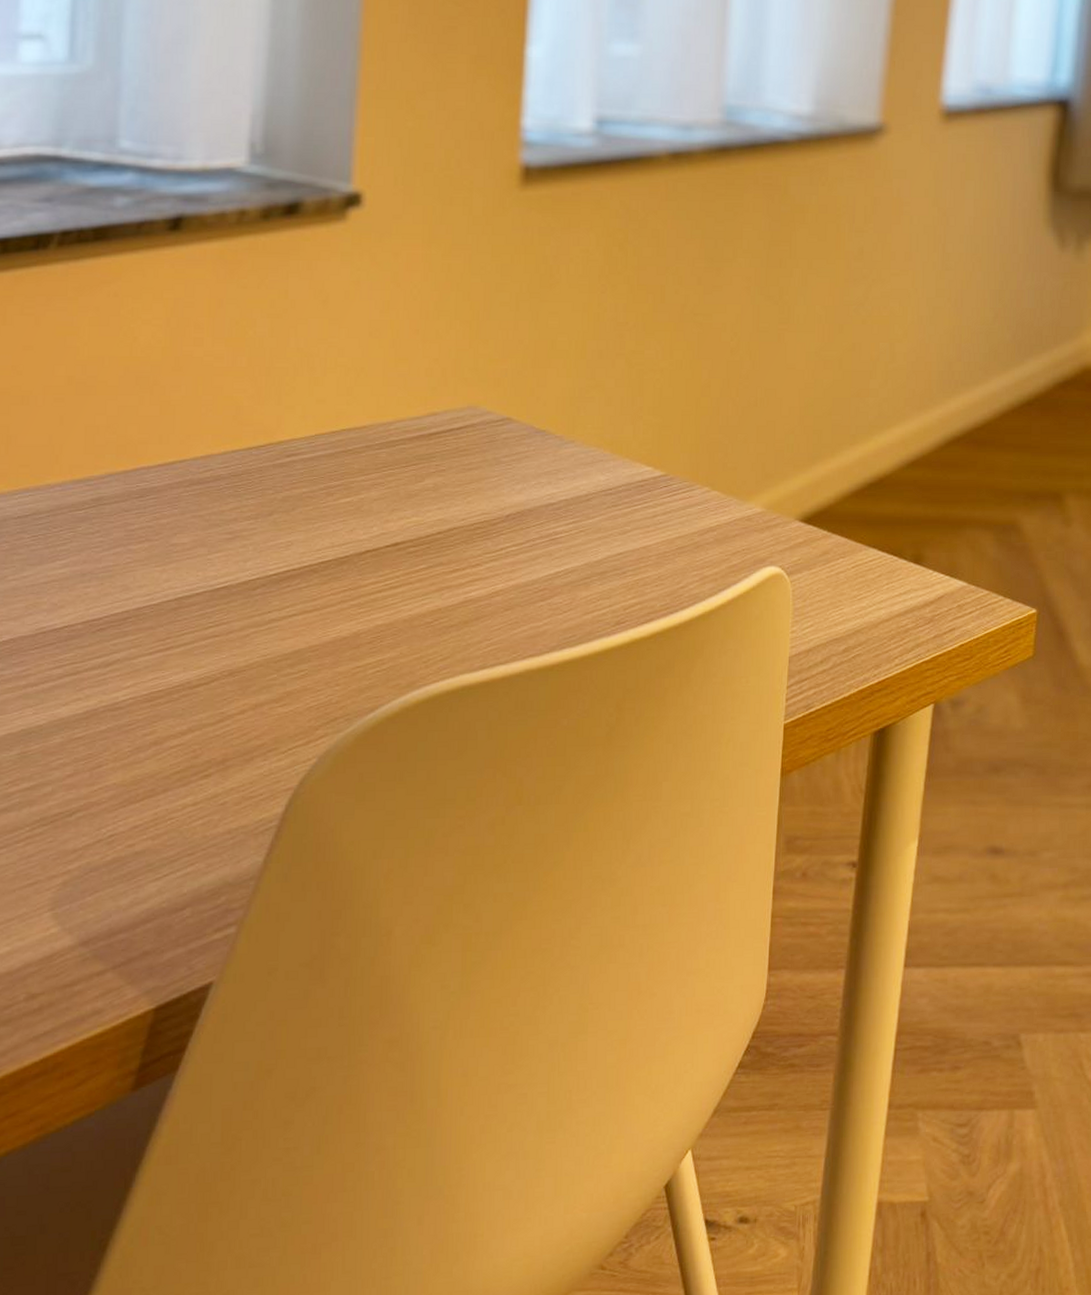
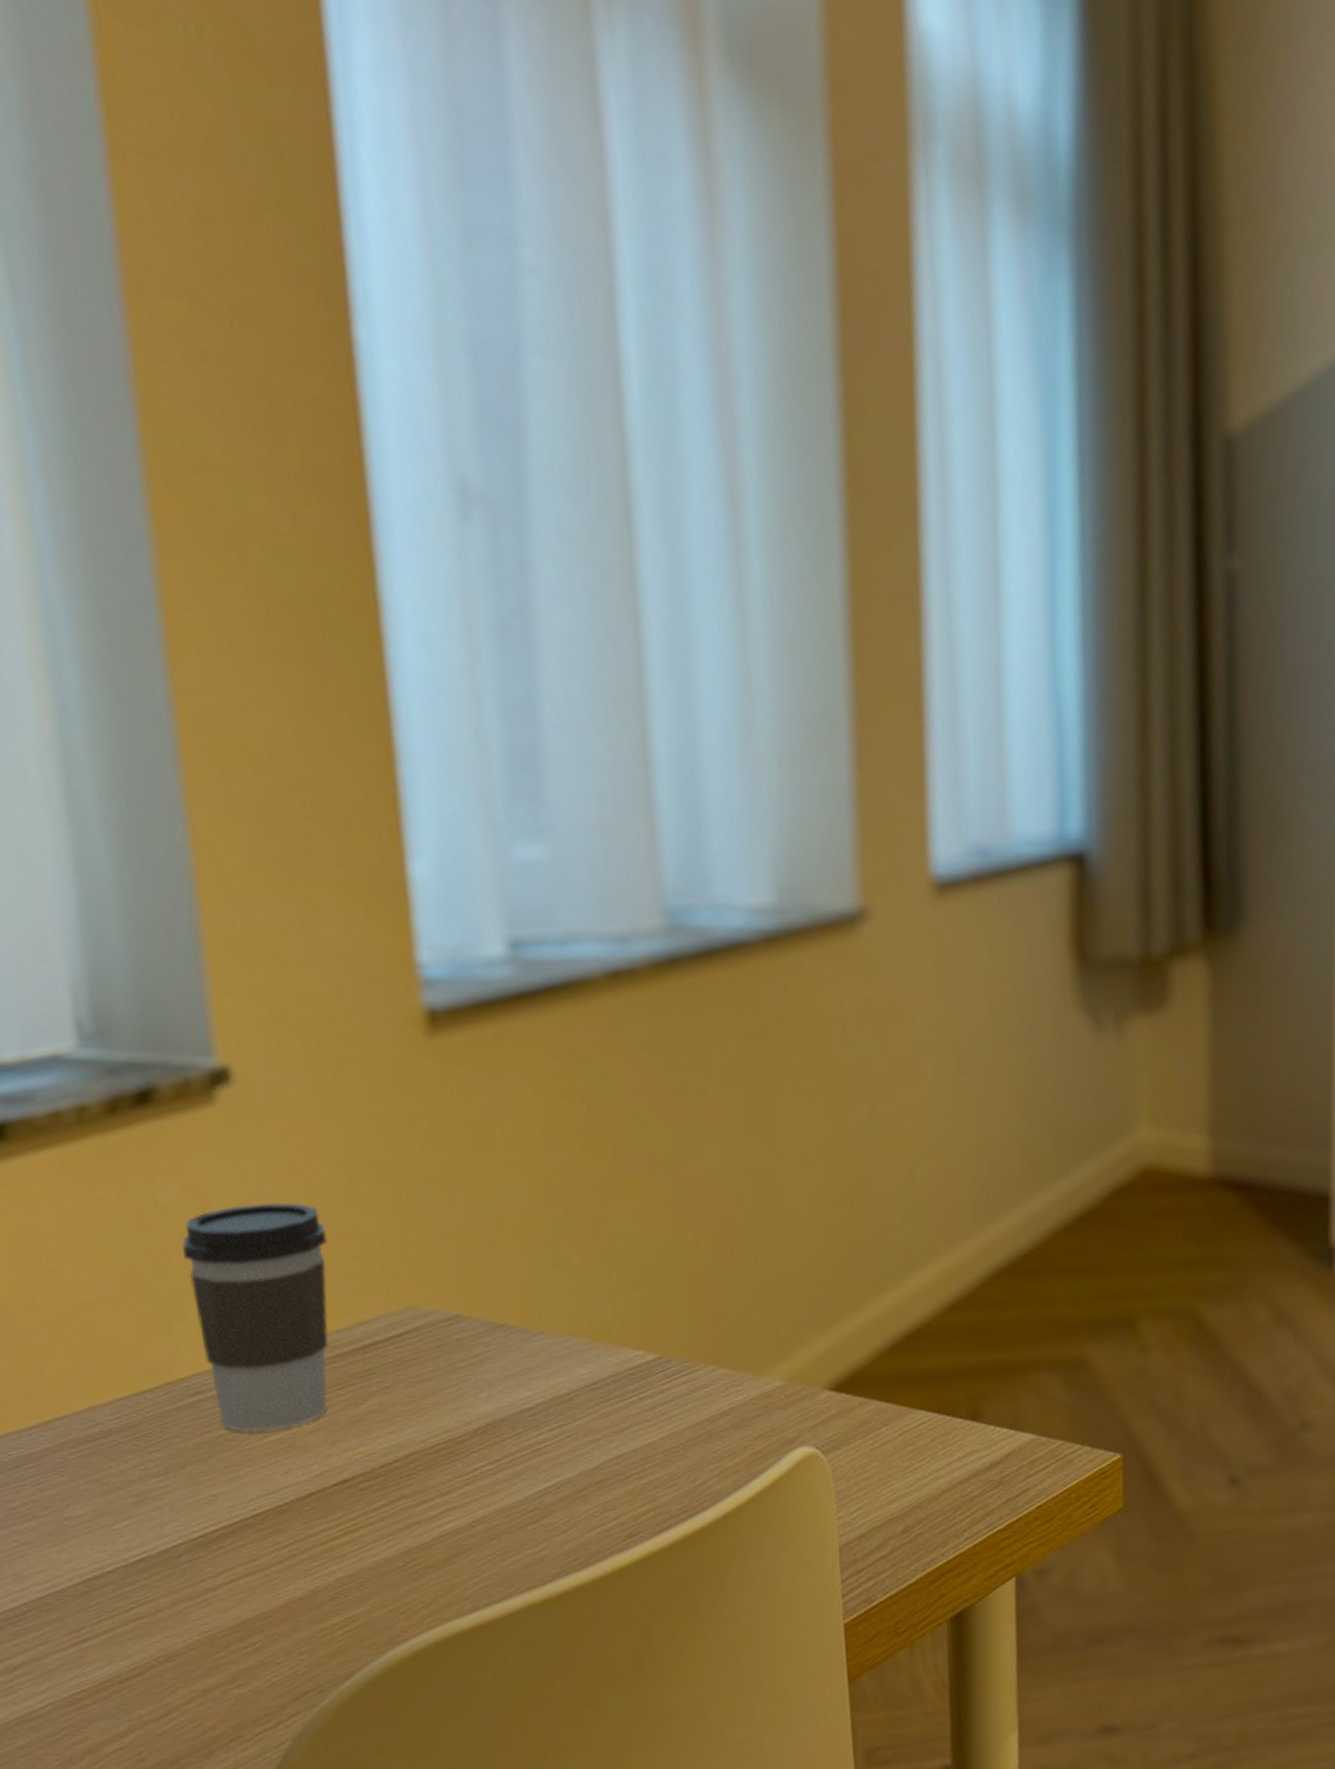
coffee cup: none [300,306,415,494] -> present [181,1202,329,1432]

